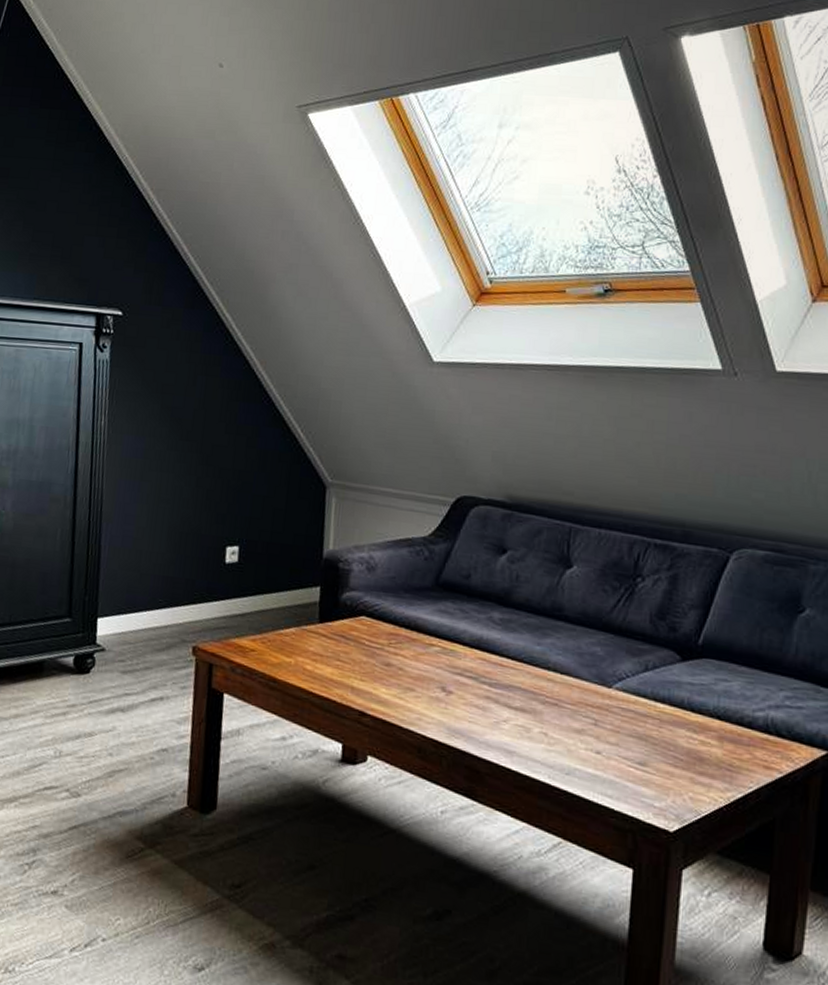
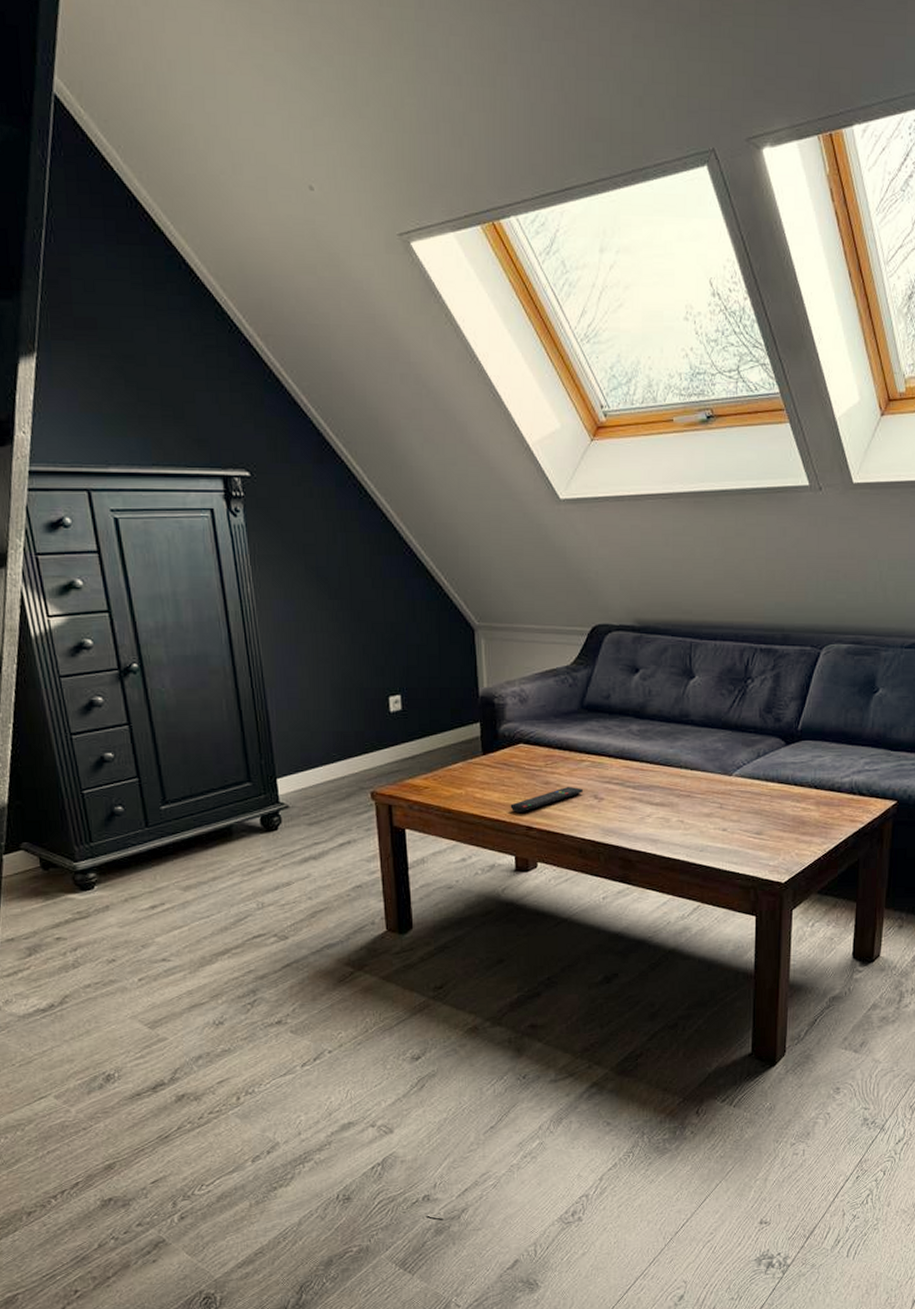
remote control: none [343,671,430,694] -> present [510,786,584,812]

